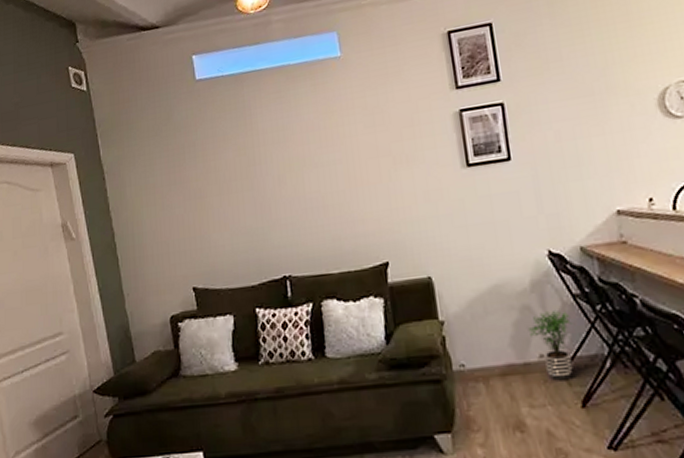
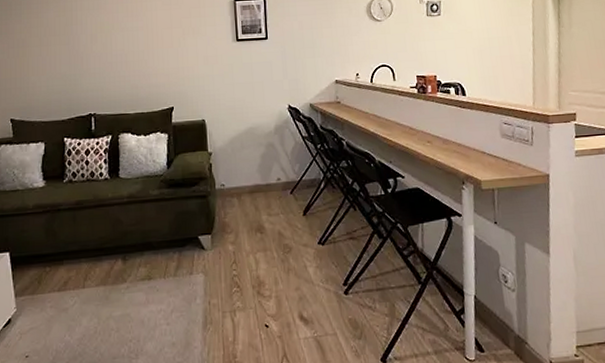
potted plant: present [527,311,573,381] -> none [270,148,300,197]

